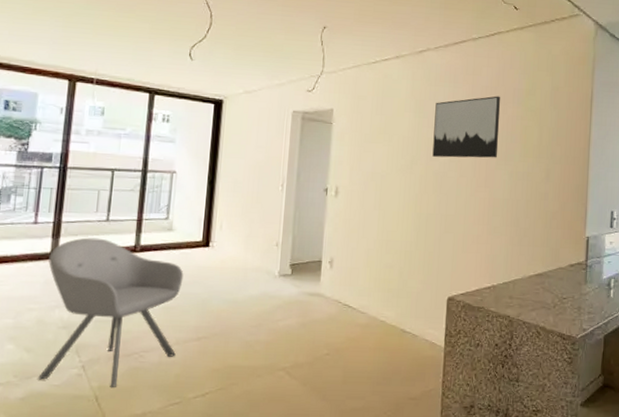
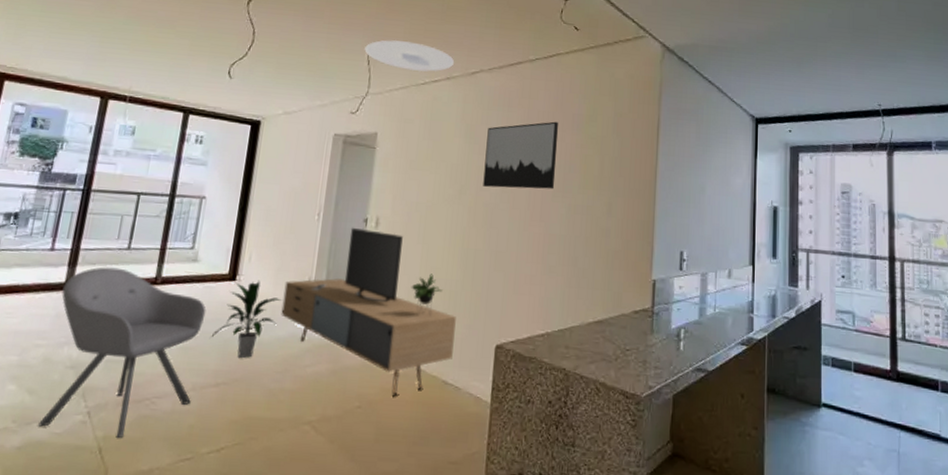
indoor plant: none [191,245,254,316] -> present [212,280,283,359]
media console: none [252,196,412,343] -> present [281,227,456,395]
ceiling light: none [318,21,403,52] -> present [364,40,455,72]

